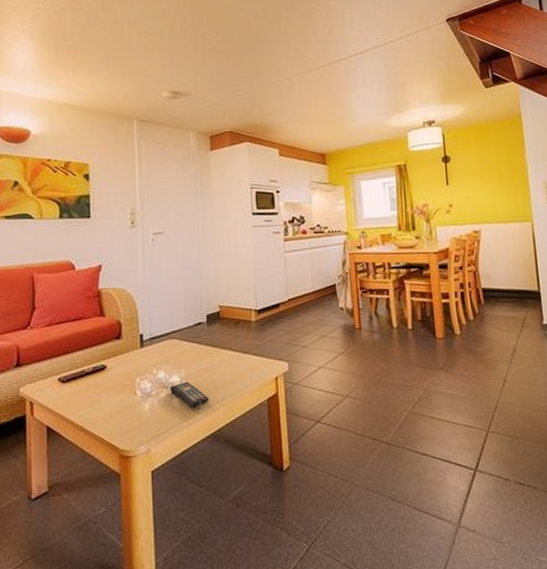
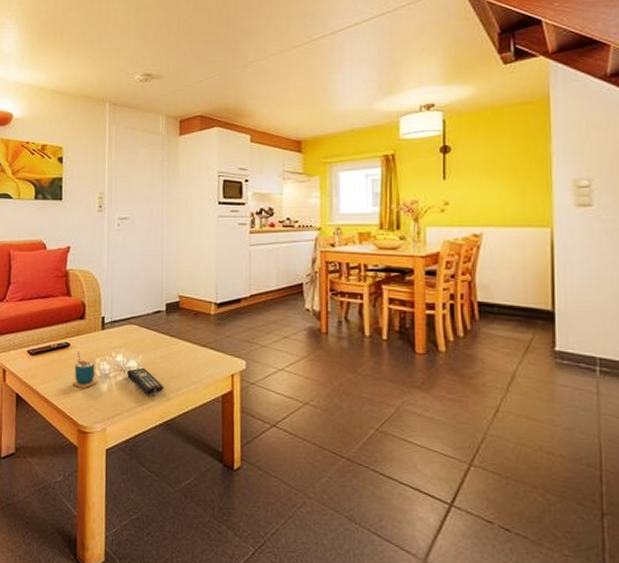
cup: none [111,372,139,411] -> present [72,351,98,388]

